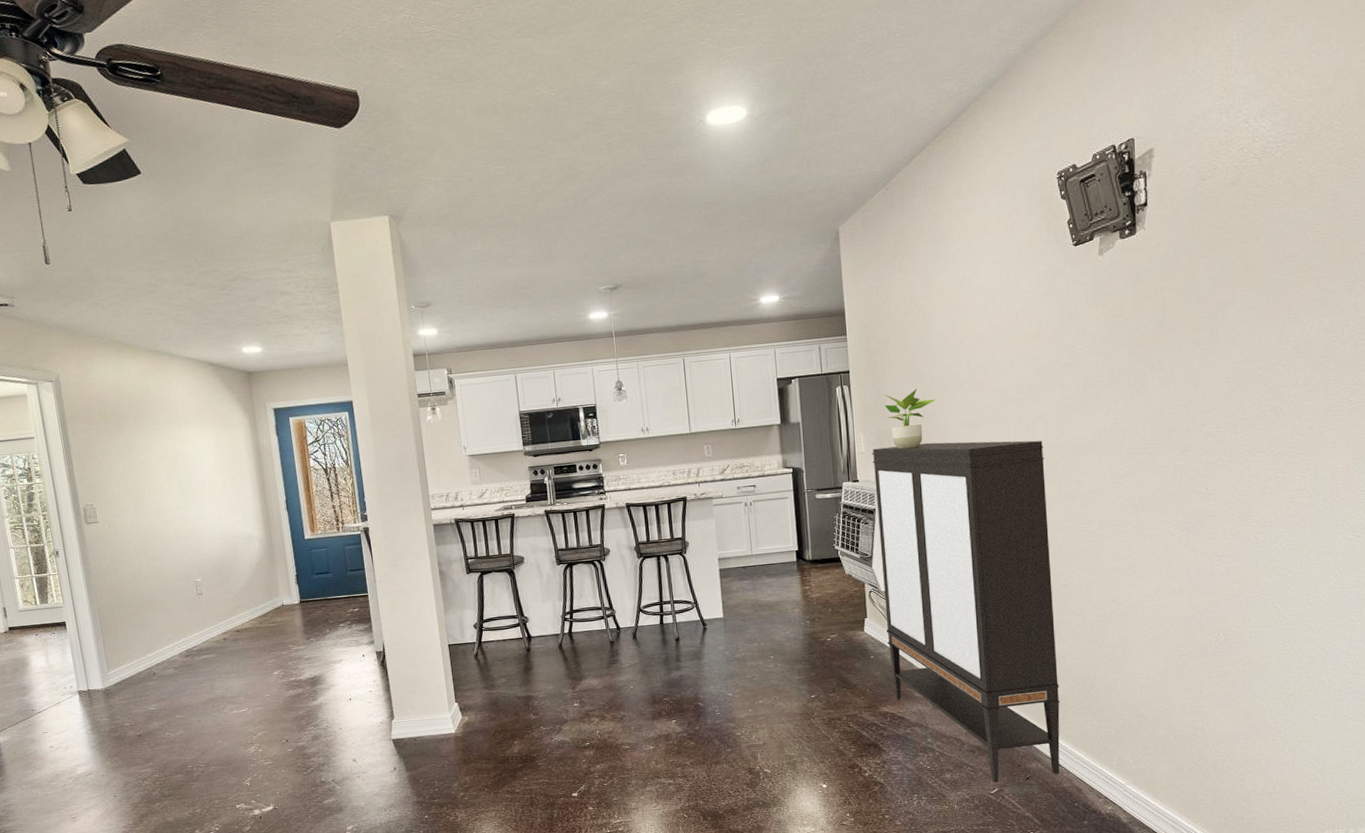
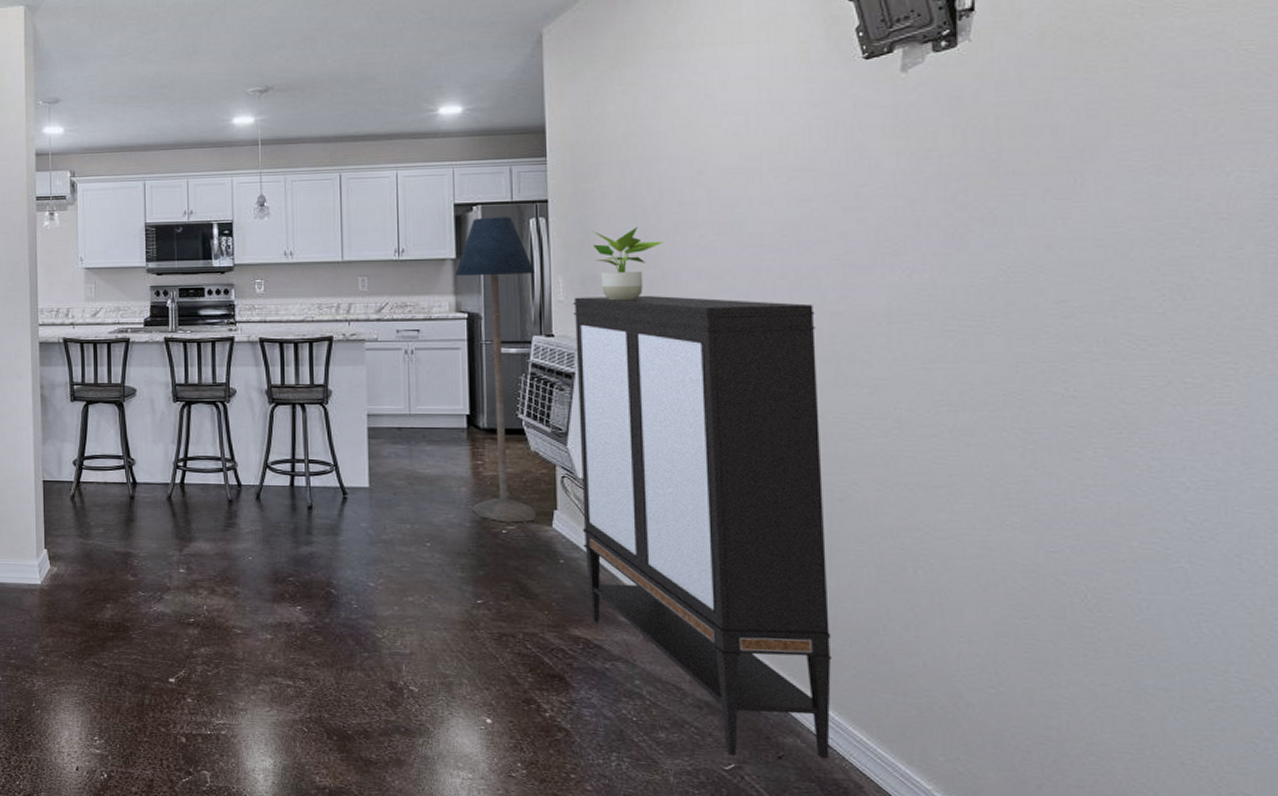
floor lamp: none [781,386,852,633] -> present [455,217,537,523]

